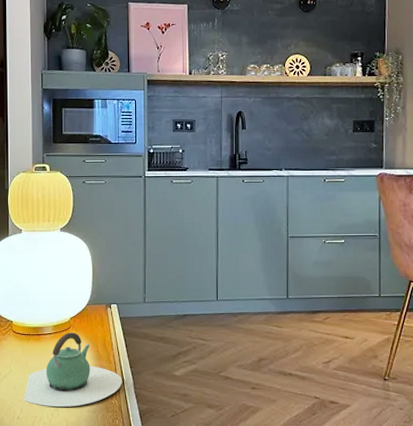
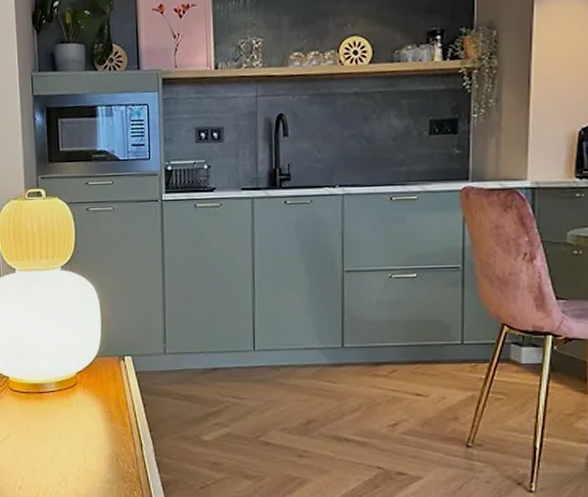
teapot: present [23,332,123,407] -> none [25,390,141,476]

